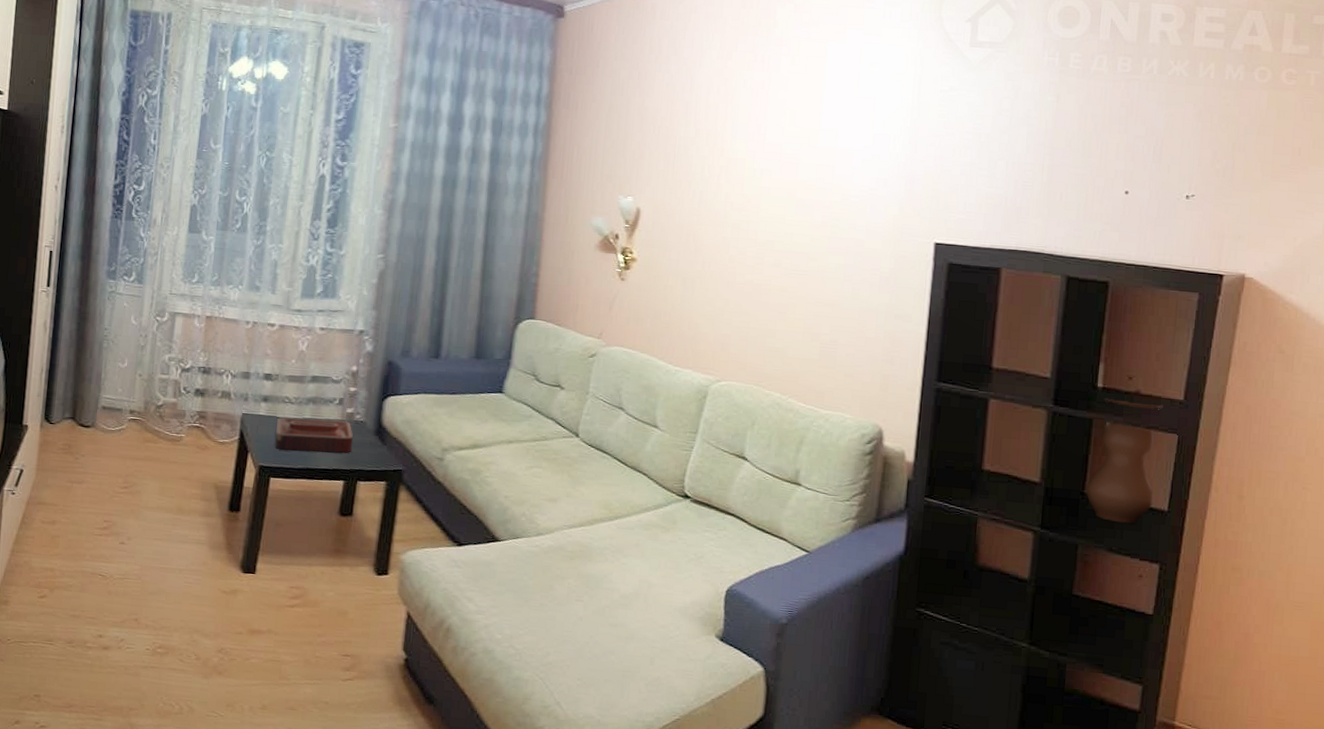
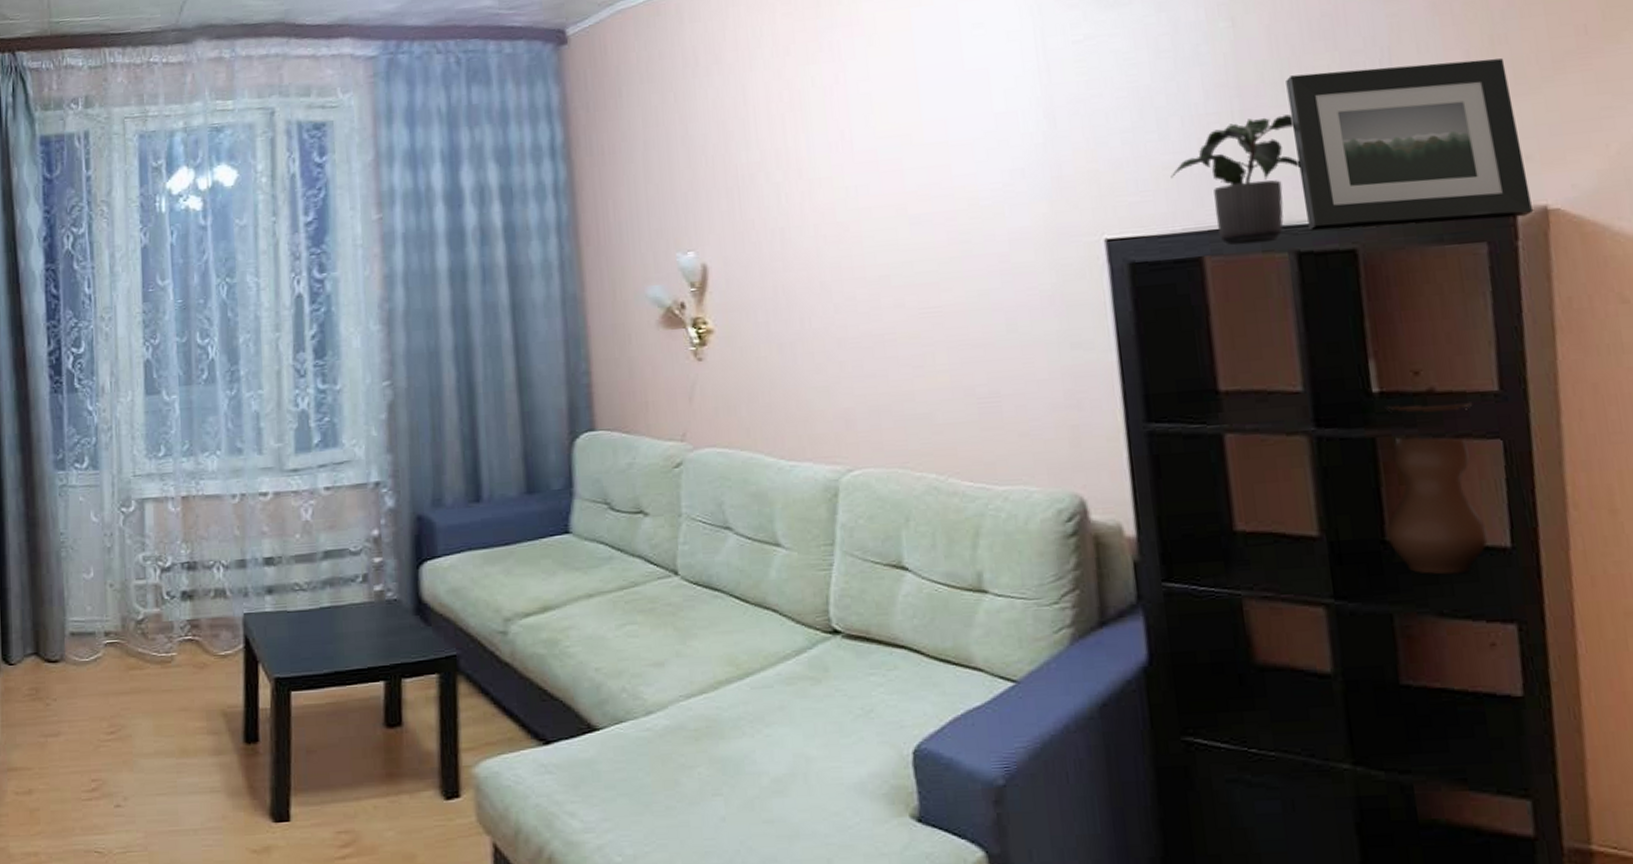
decorative tray: present [274,417,354,453] -> none [288,601,389,653]
potted plant: none [990,172,1085,266] -> present [1171,114,1301,246]
picture frame: none [1079,146,1239,279] -> present [1285,58,1534,231]

